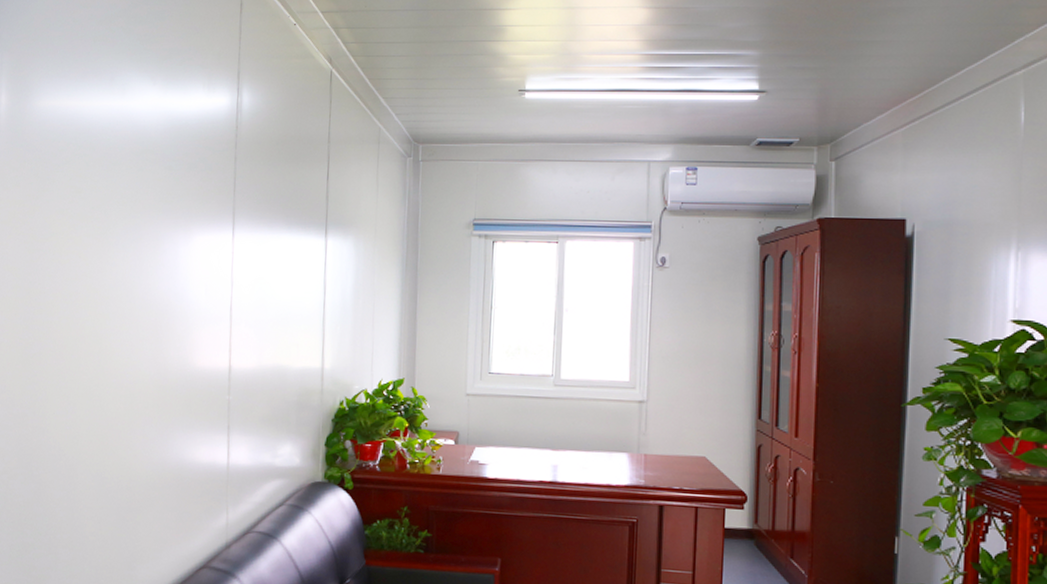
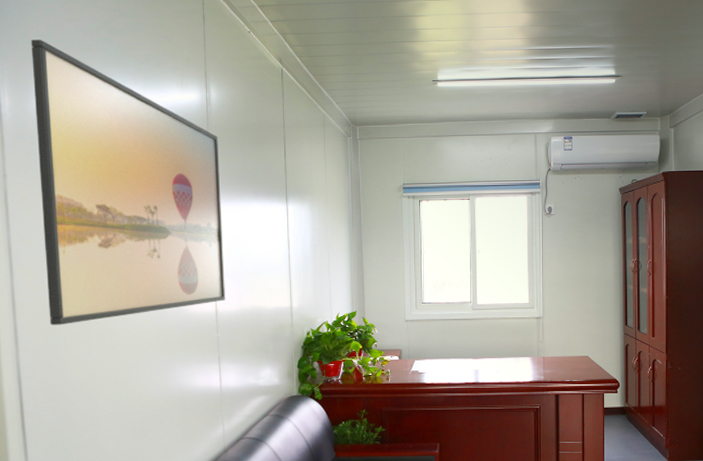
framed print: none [29,28,248,374] -> present [31,39,225,325]

